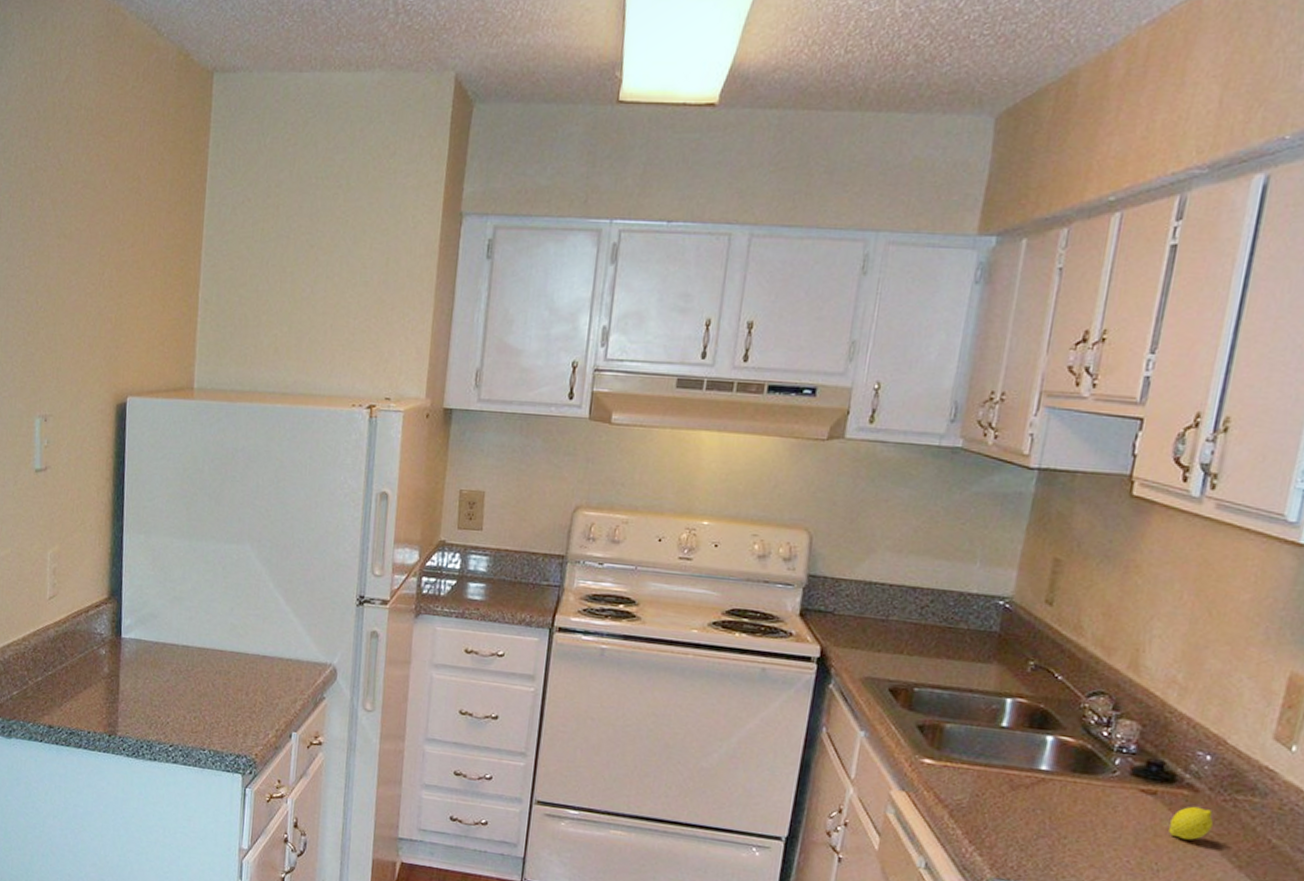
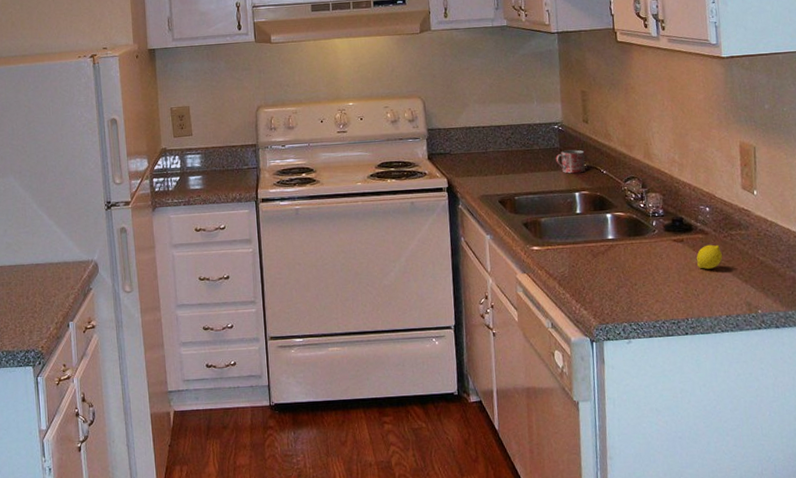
mug: none [988,637,1036,673] -> present [556,149,585,174]

